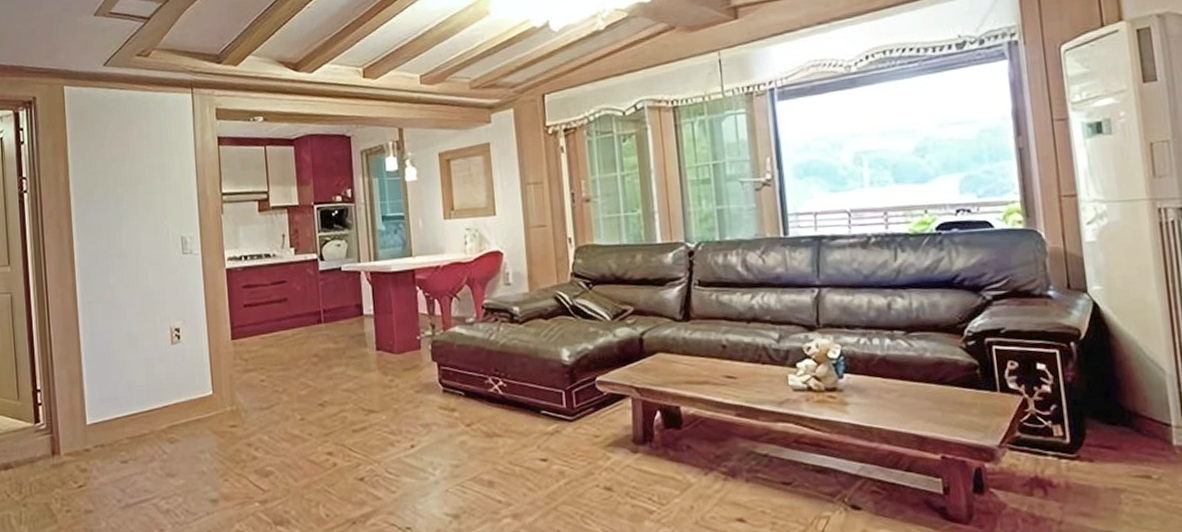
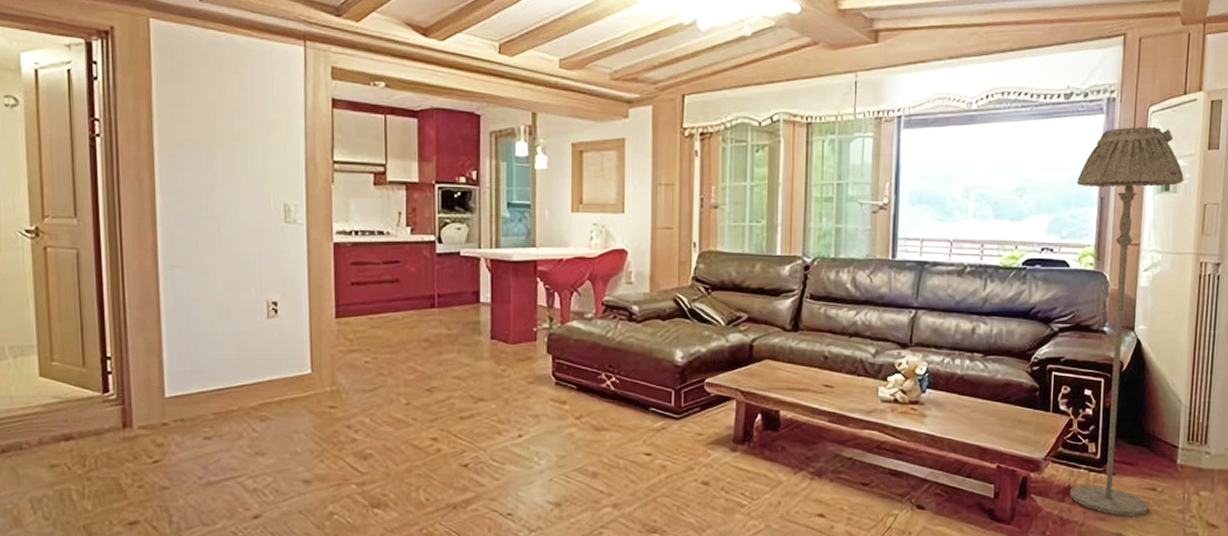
floor lamp: none [986,65,1145,511] -> present [1070,126,1184,516]

